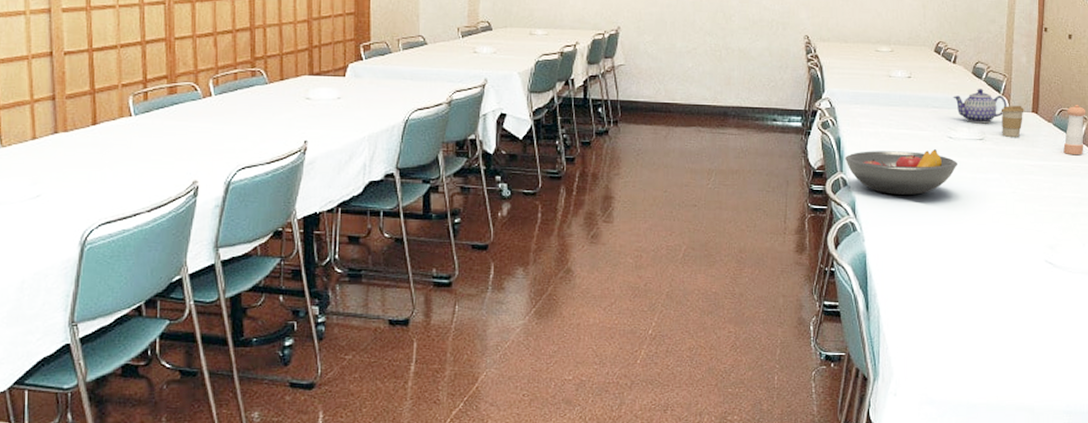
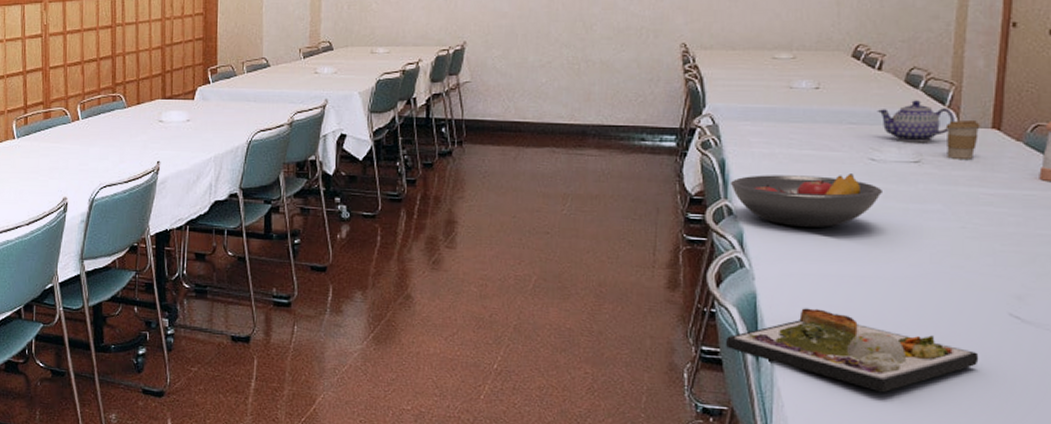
dinner plate: none [843,264,1026,331] -> present [726,308,979,393]

